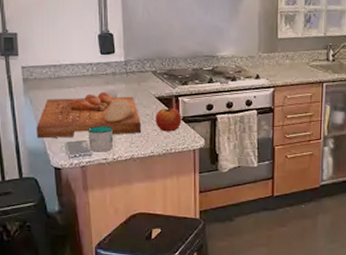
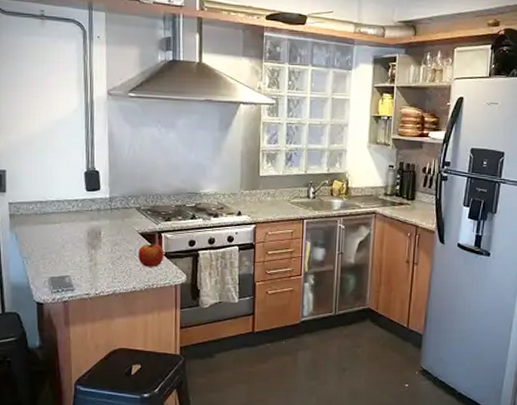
cutting board: present [36,91,142,139] -> none [20,227,125,274]
mug: present [87,125,114,152] -> none [70,260,97,287]

